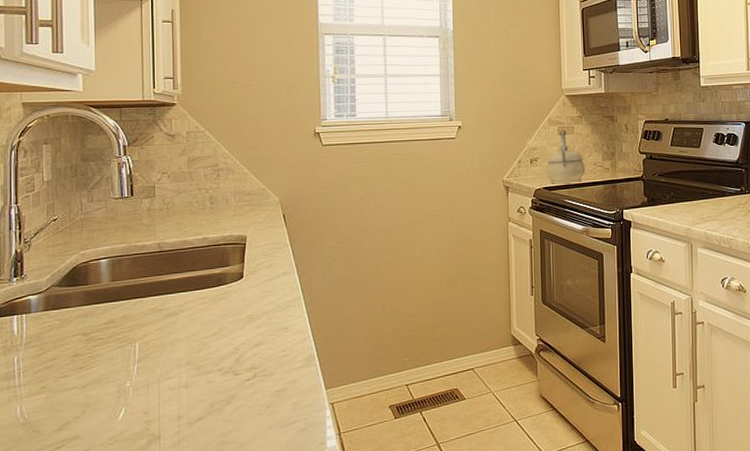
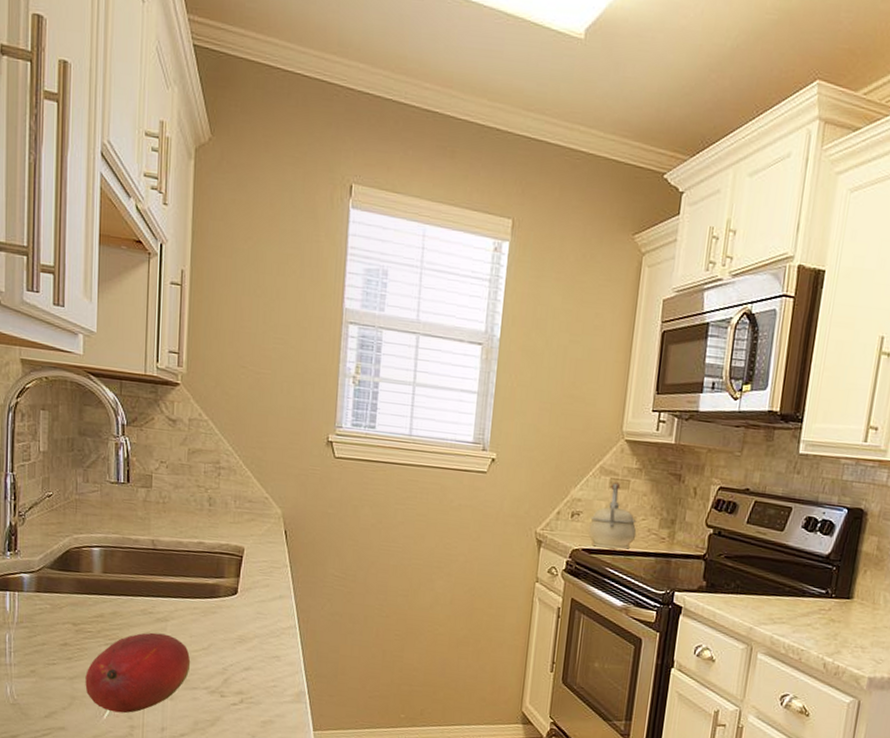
fruit: none [98,327,203,411] -> present [85,632,191,714]

